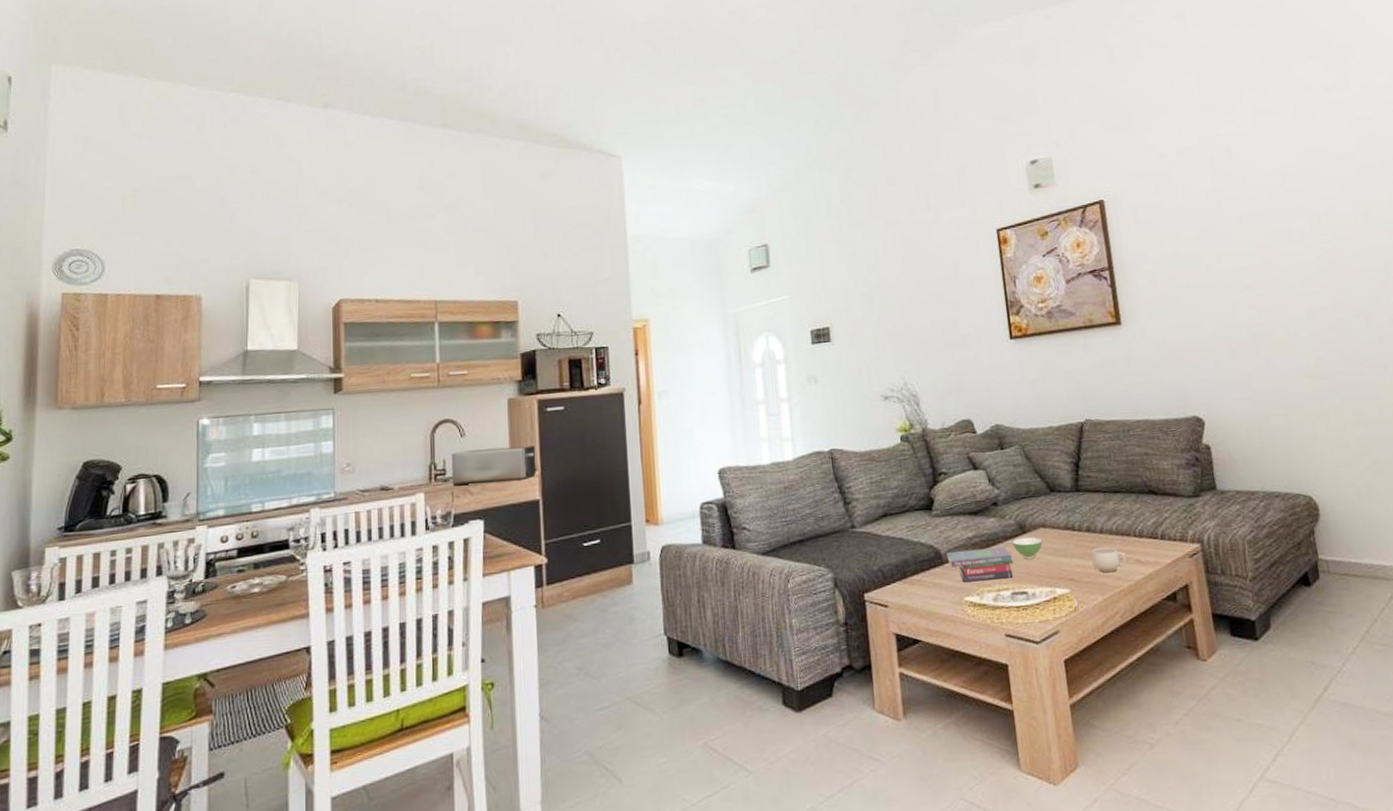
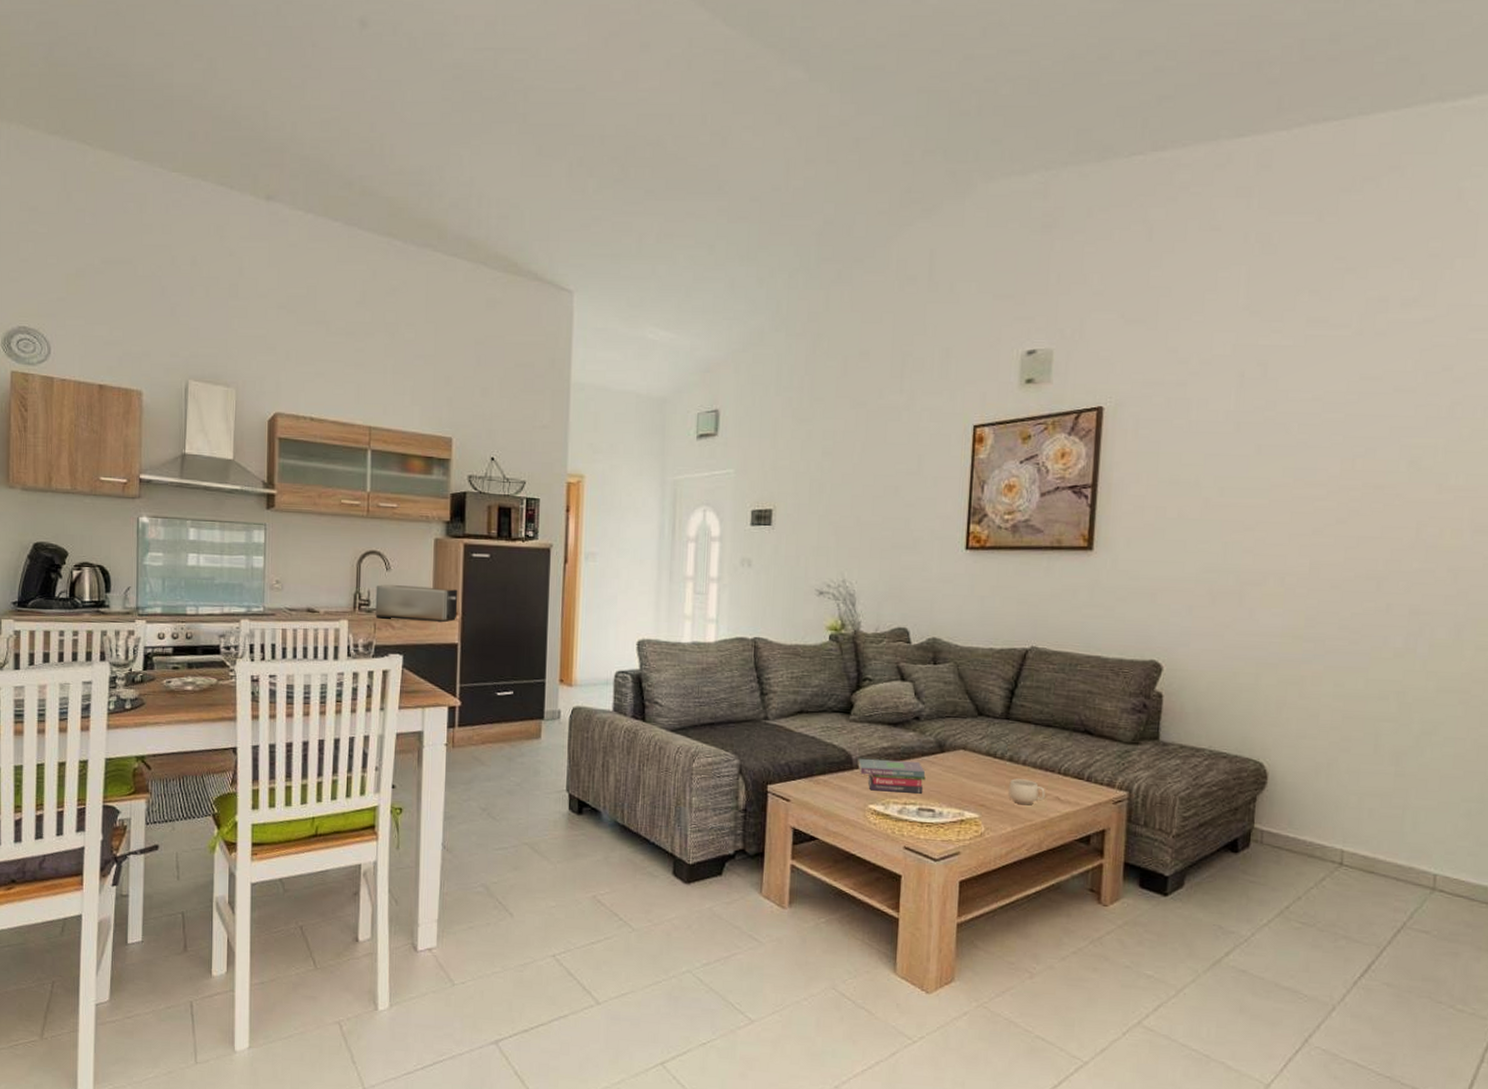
bowl: present [1012,536,1043,559] -> none [928,756,961,779]

